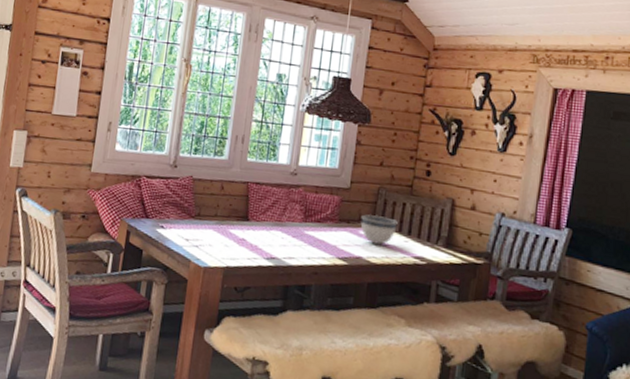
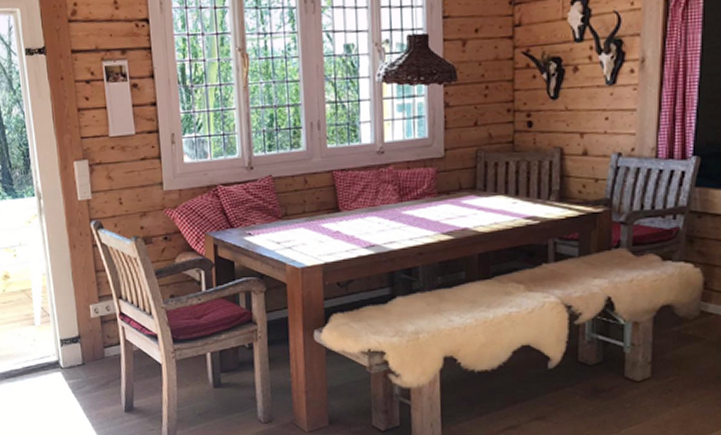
bowl: present [360,214,398,245] -> none [461,179,503,212]

